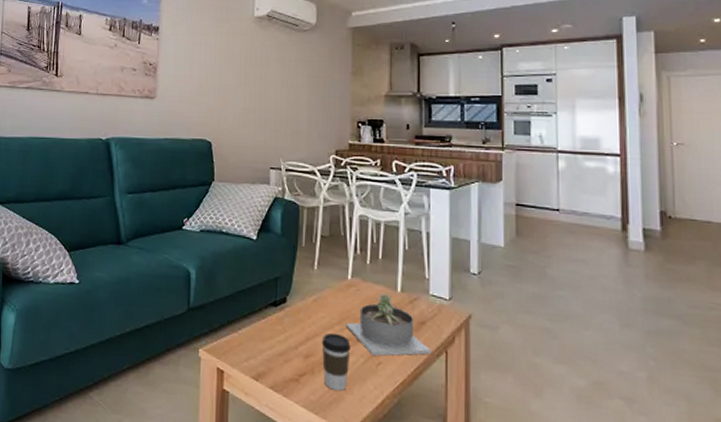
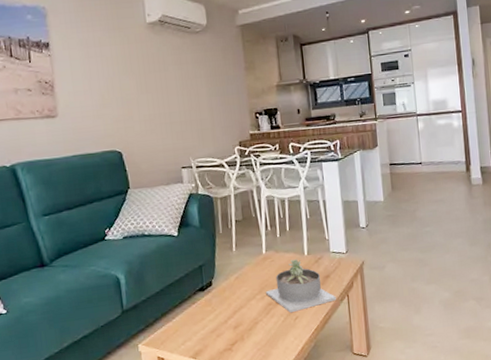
coffee cup: present [321,332,351,391] -> none [246,301,273,350]

